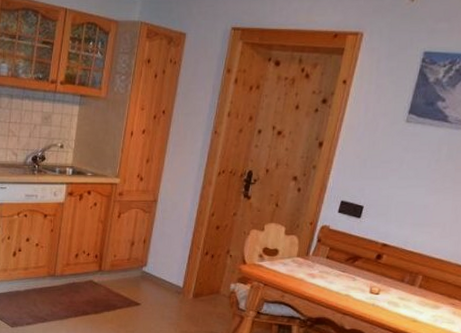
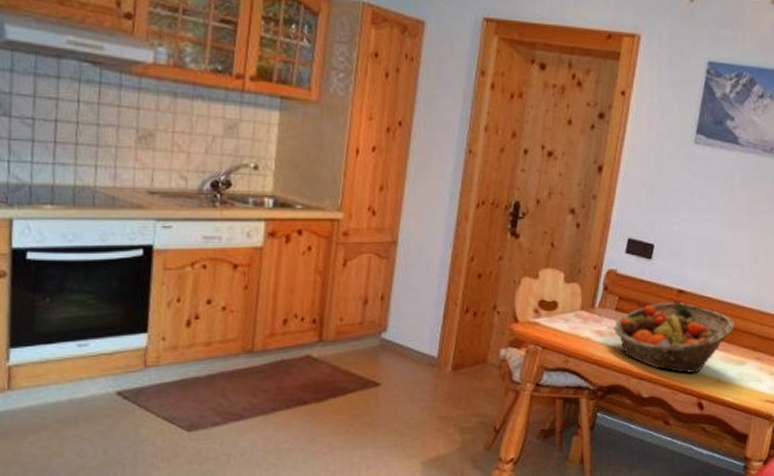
fruit basket: none [324,254,432,313] -> present [613,302,734,374]

